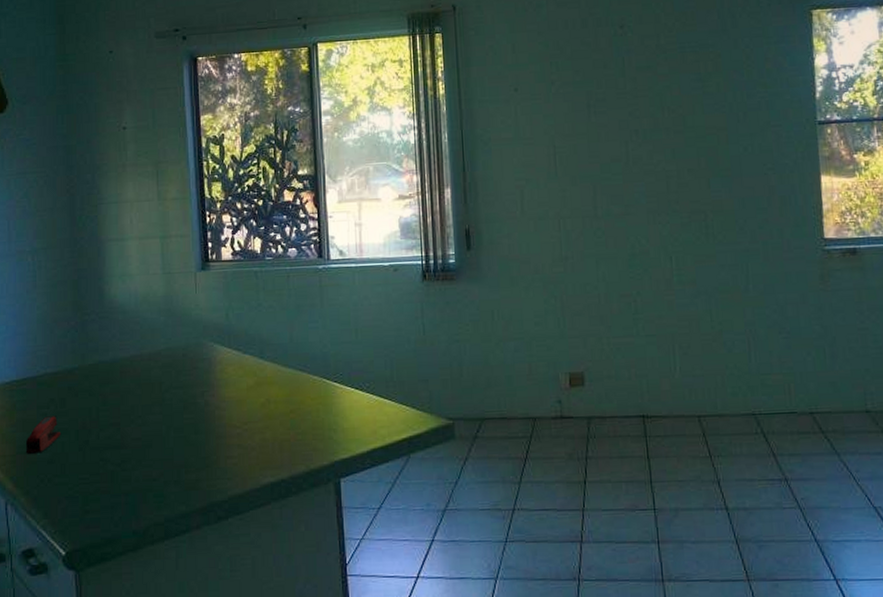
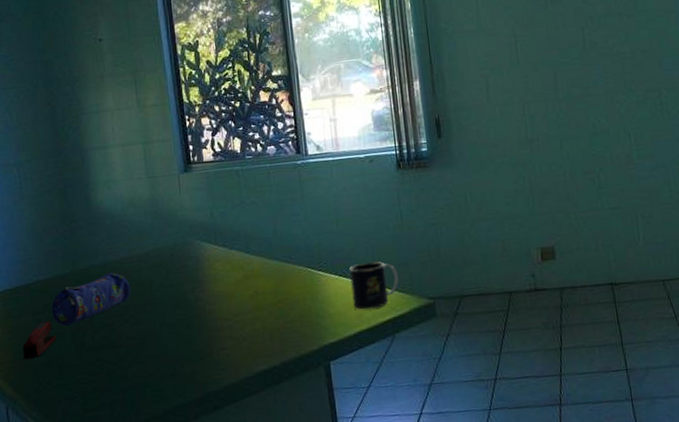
pencil case: none [57,369,140,422] -> present [51,272,131,326]
mug: none [367,376,417,426] -> present [350,261,399,310]

